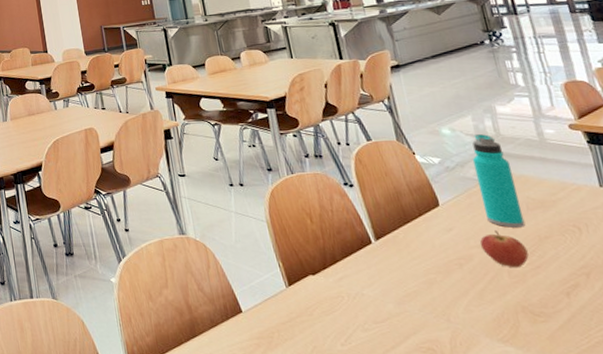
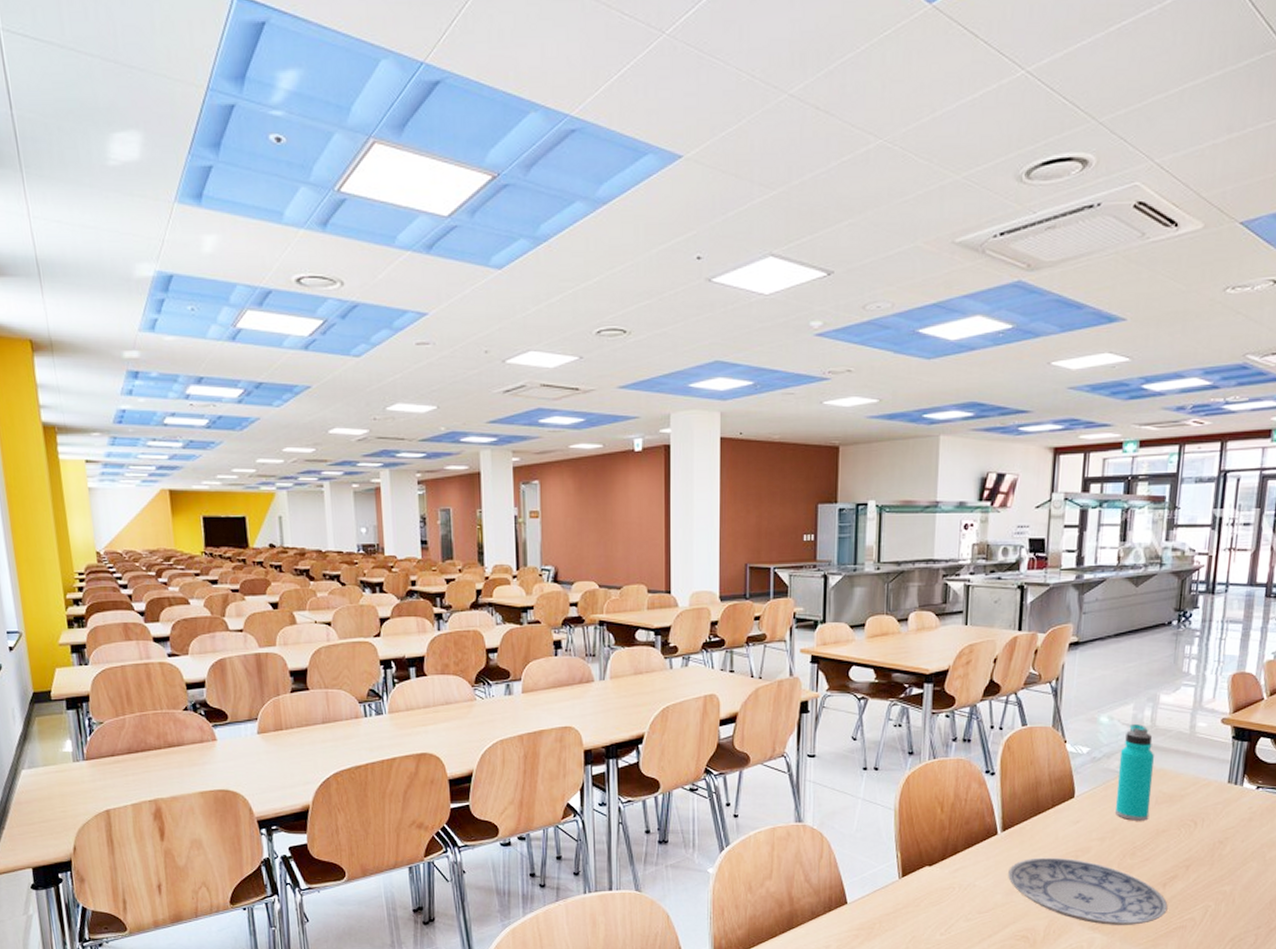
plate: none [393,265,582,338] -> present [1008,857,1168,925]
apple: present [479,231,529,268] -> none [1100,824,1143,861]

